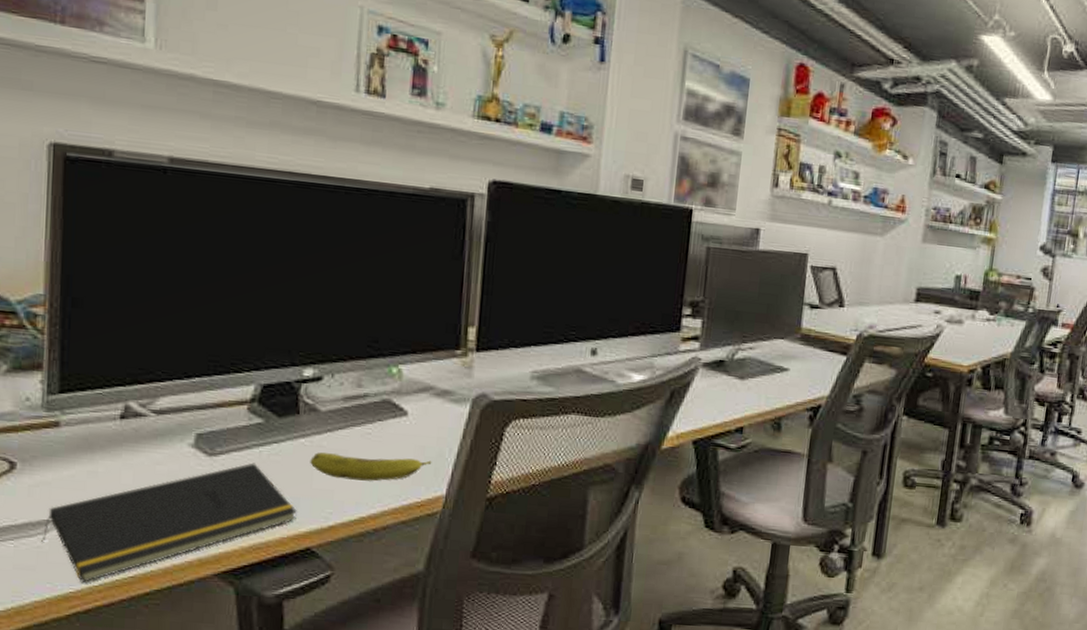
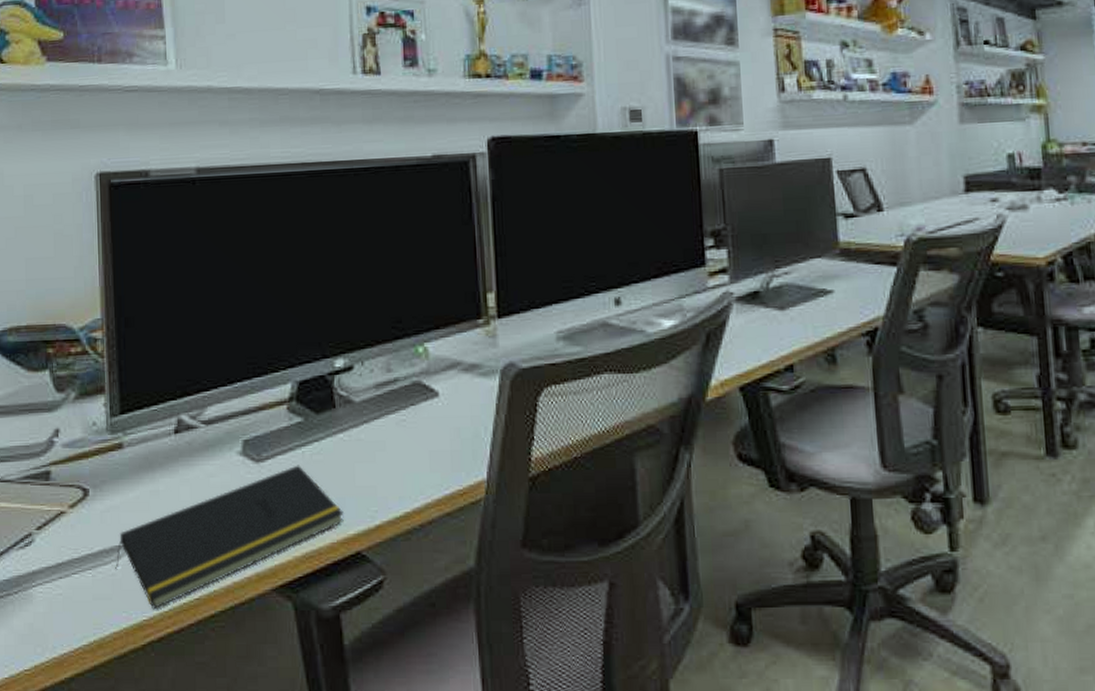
fruit: present [310,452,432,481] -> none [350,442,469,473]

